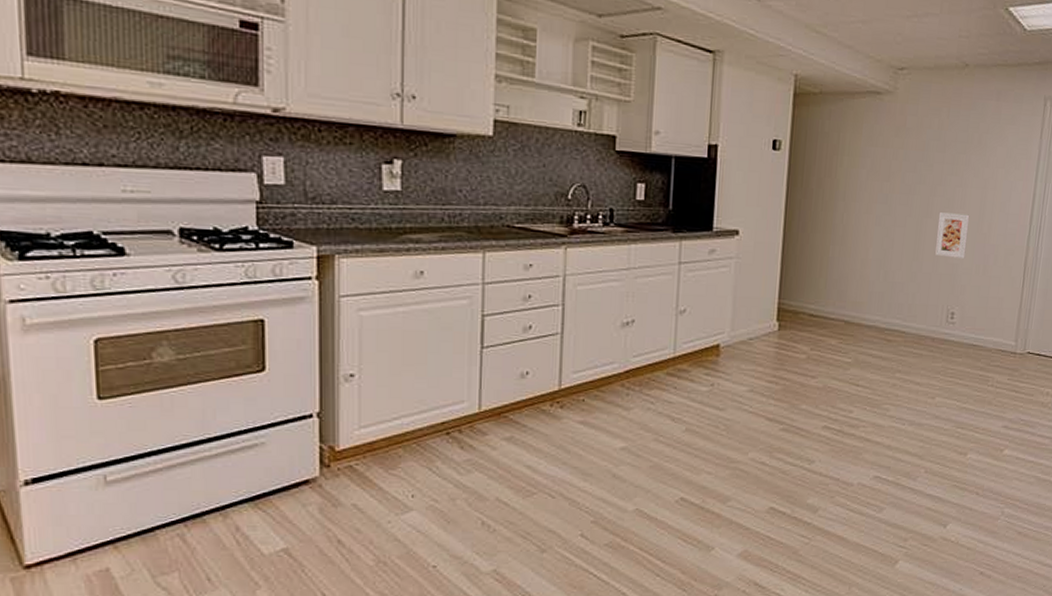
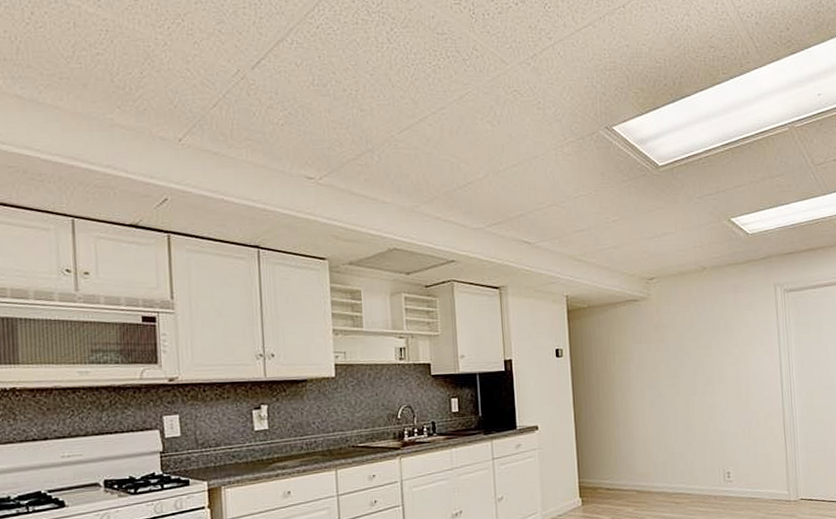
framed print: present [935,212,970,260] -> none [702,388,731,426]

